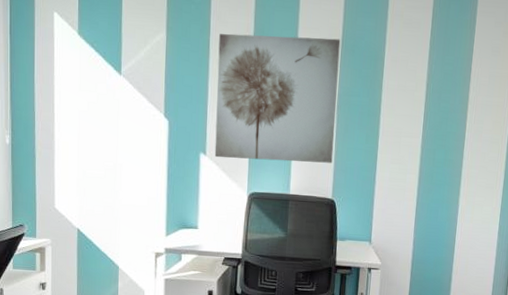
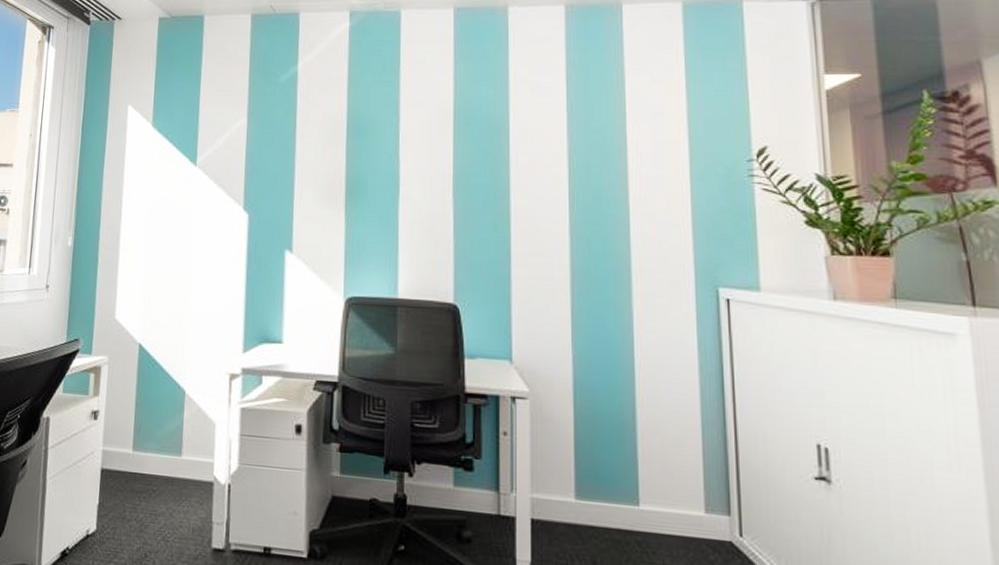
wall art: present [214,33,341,163] -> none [302,112,452,259]

